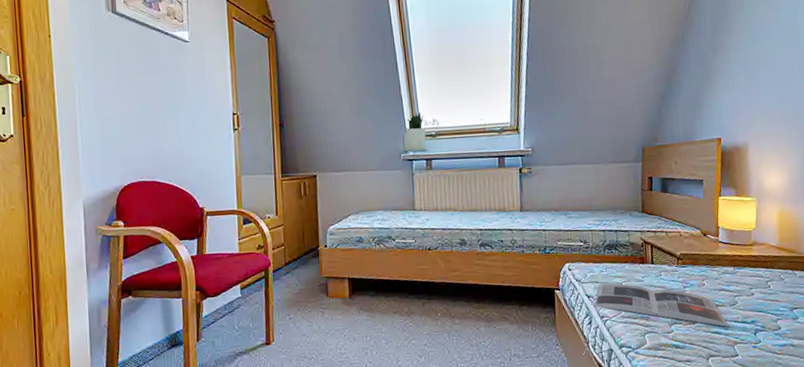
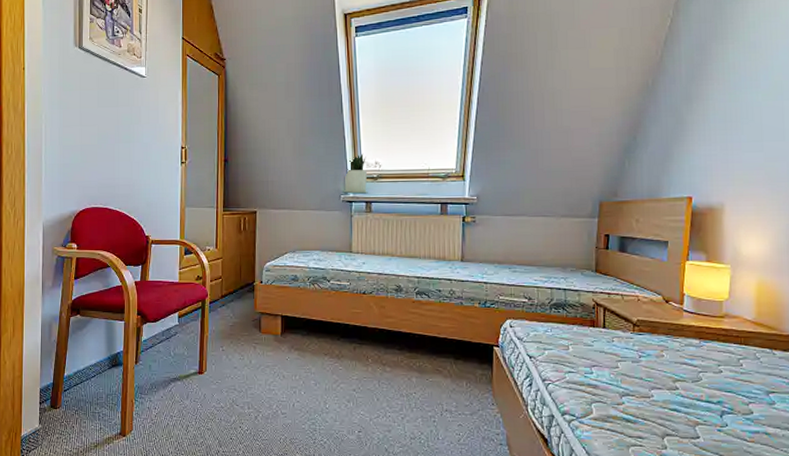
magazine: present [594,283,729,327] -> none [536,345,690,405]

